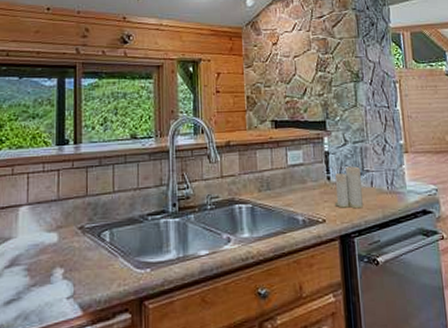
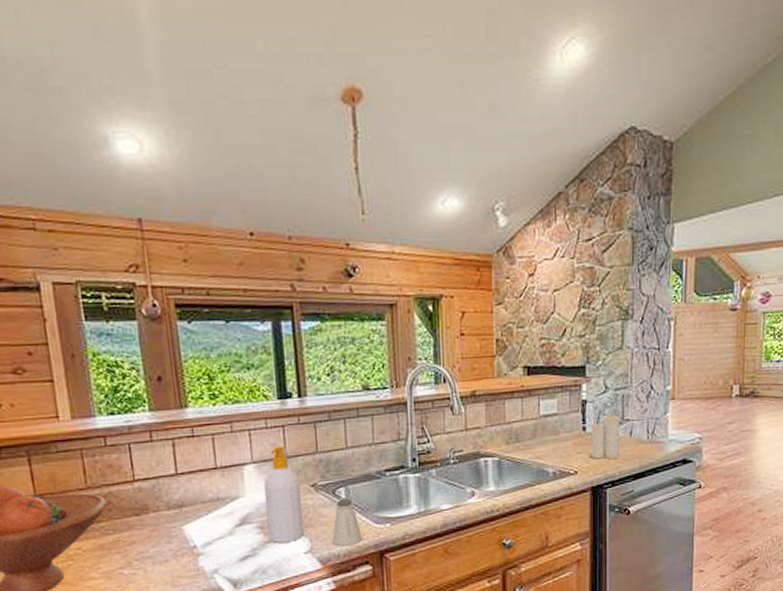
soap bottle: none [34,188,69,287] -> present [263,445,305,543]
saltshaker: none [94,242,122,292] -> present [332,499,362,547]

